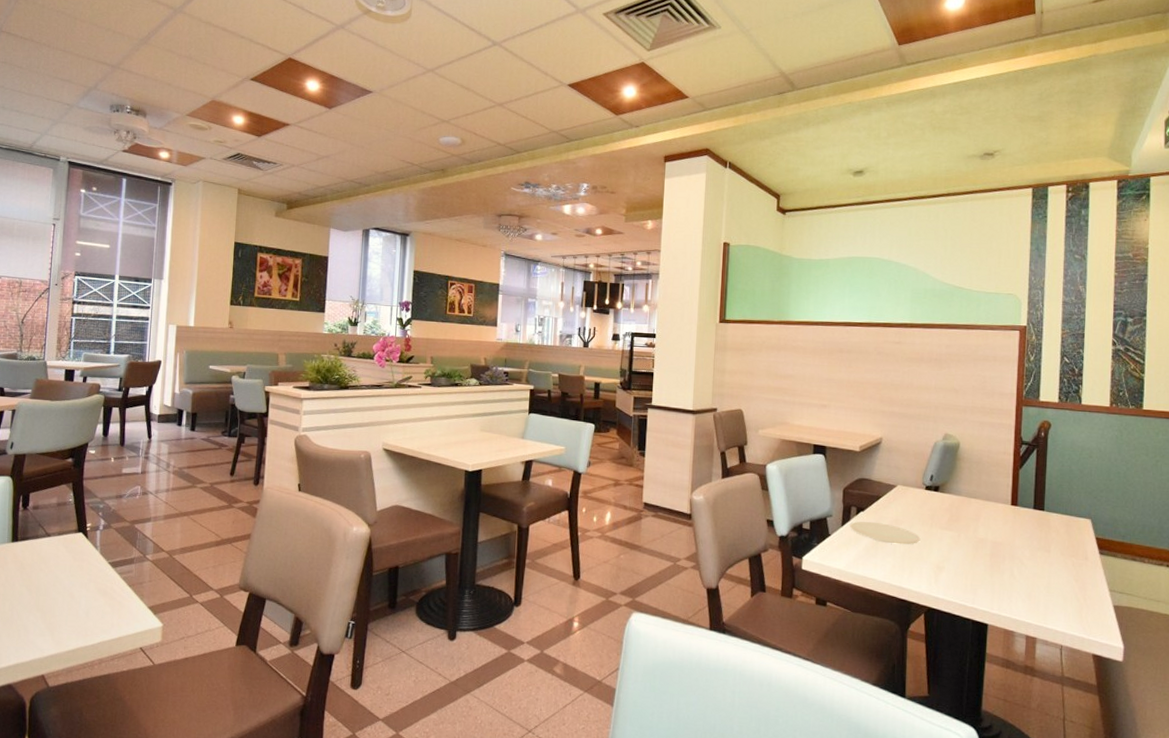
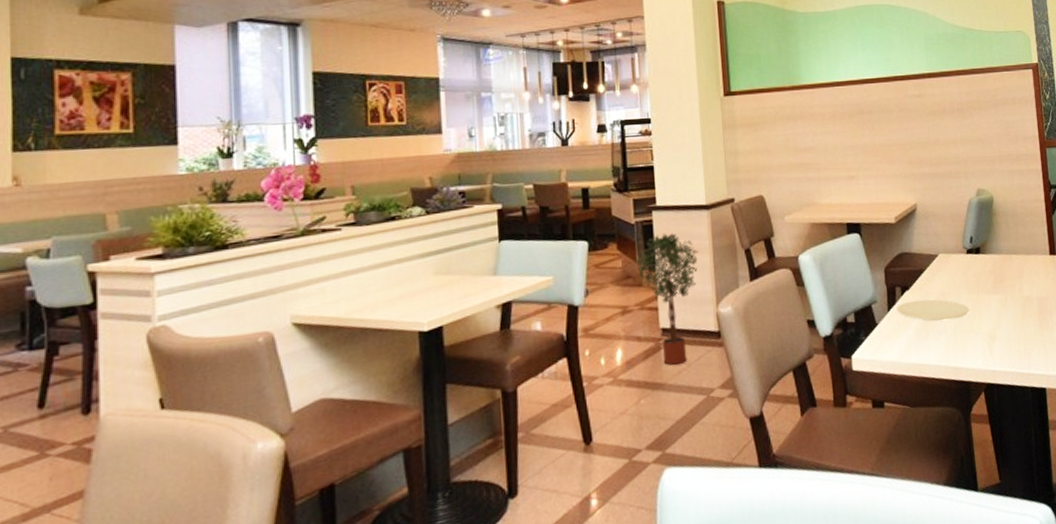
potted tree: none [630,428,682,534] -> present [635,233,699,365]

